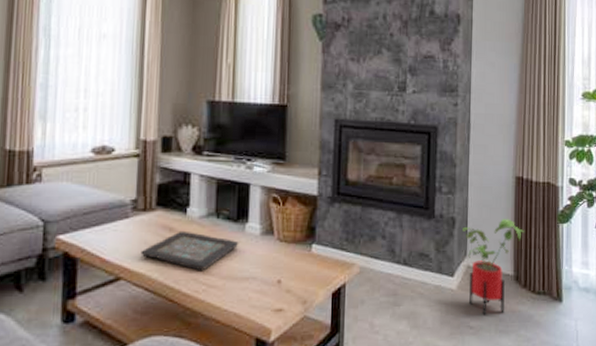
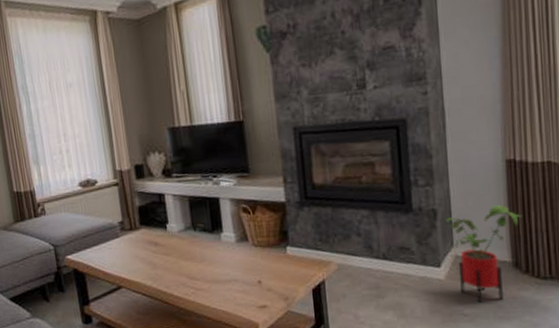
decorative tray: present [140,230,239,271] -> none [134,244,218,277]

